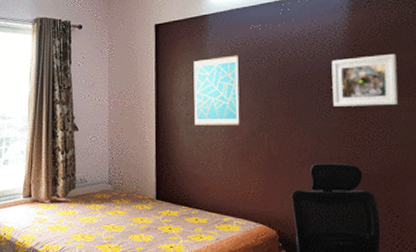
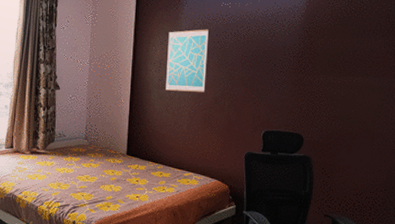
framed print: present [331,53,399,106] -> none [286,37,342,83]

